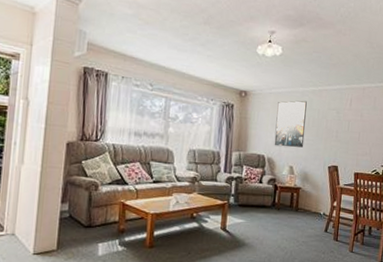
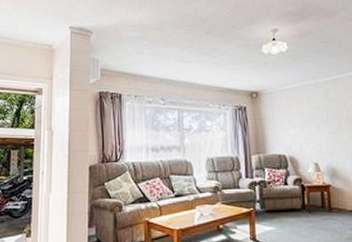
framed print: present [274,100,307,148] -> none [291,92,326,144]

